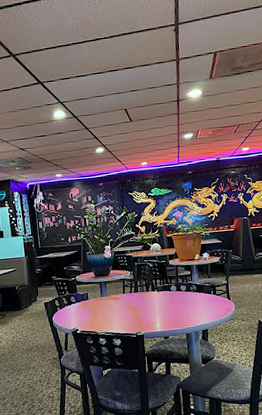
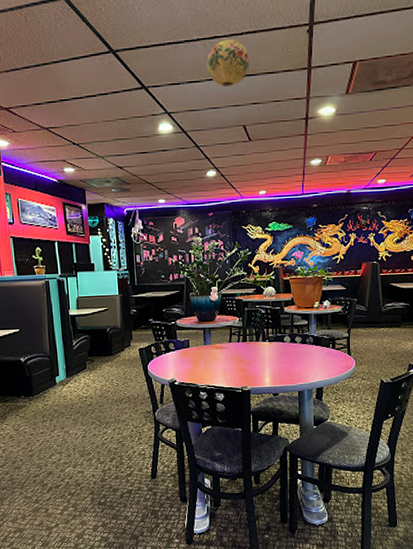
paper lantern: none [91,40,128,79] -> present [207,39,250,87]

